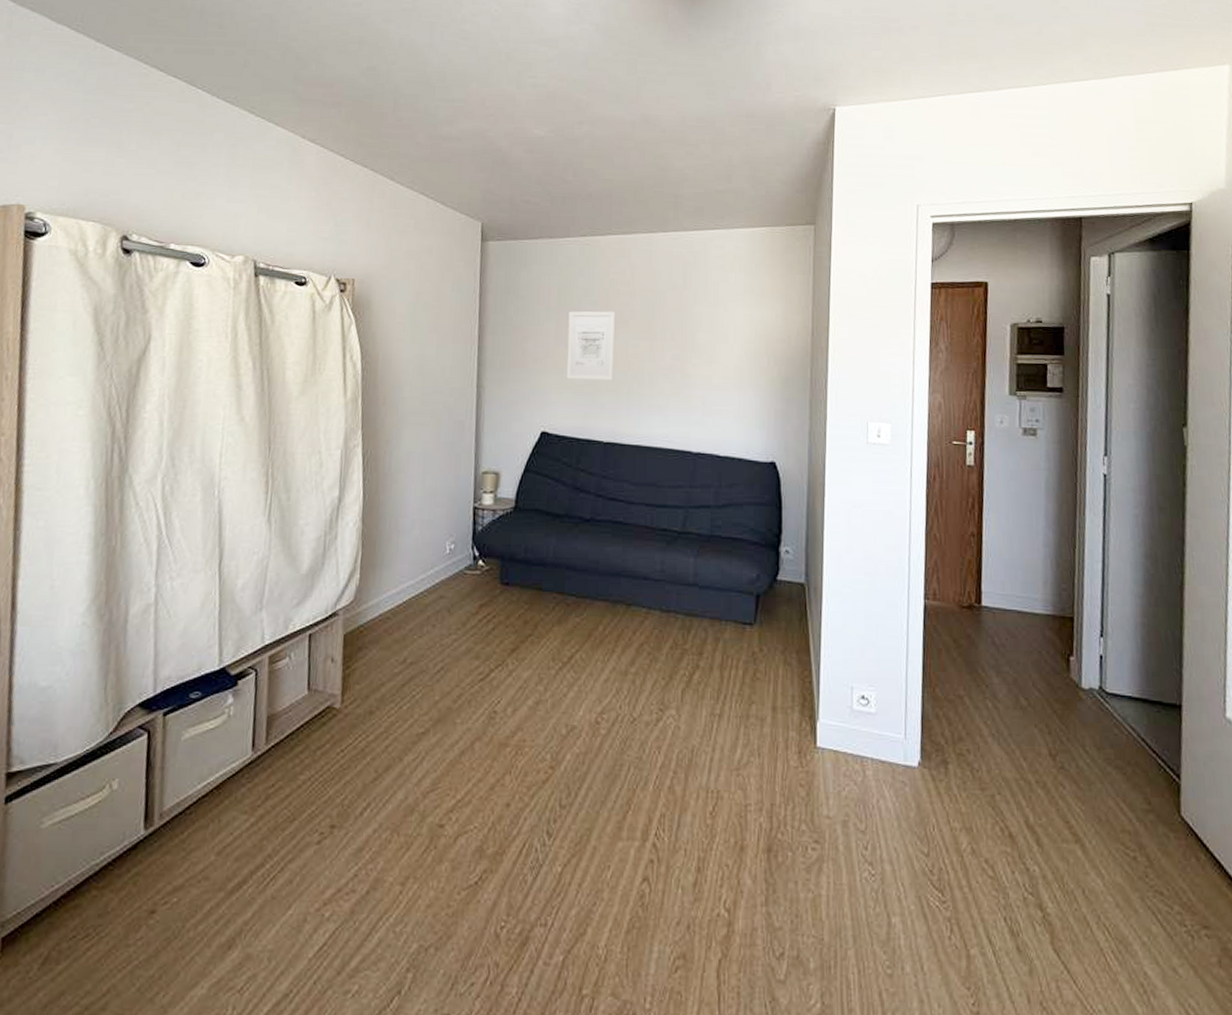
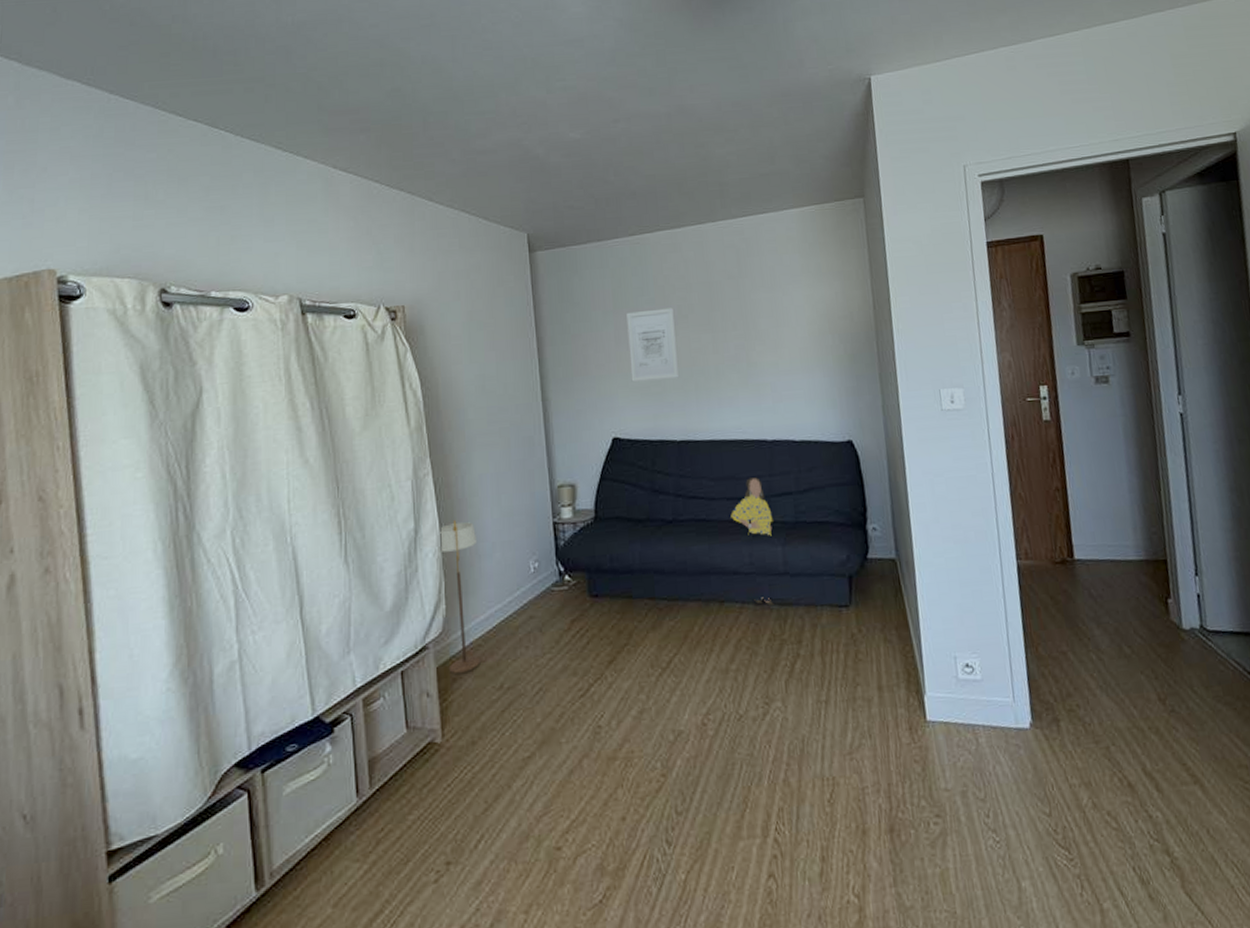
floor lamp: none [355,487,689,642] -> present [438,477,774,673]

